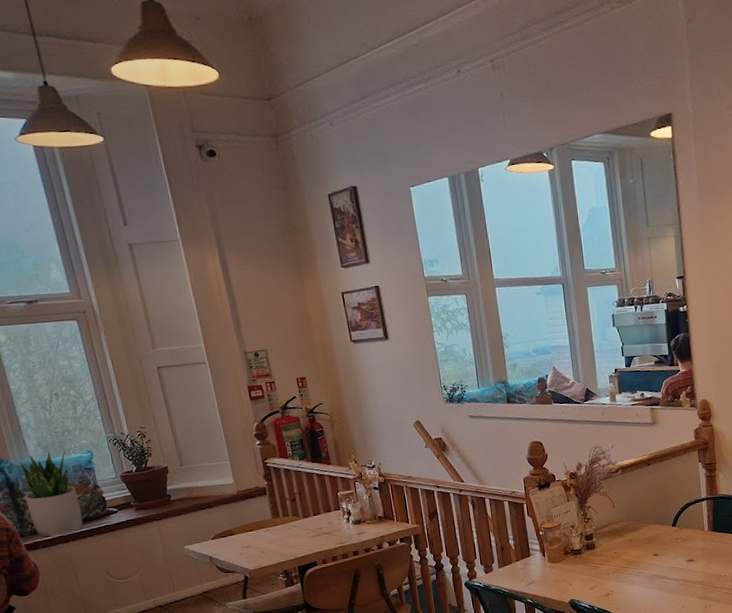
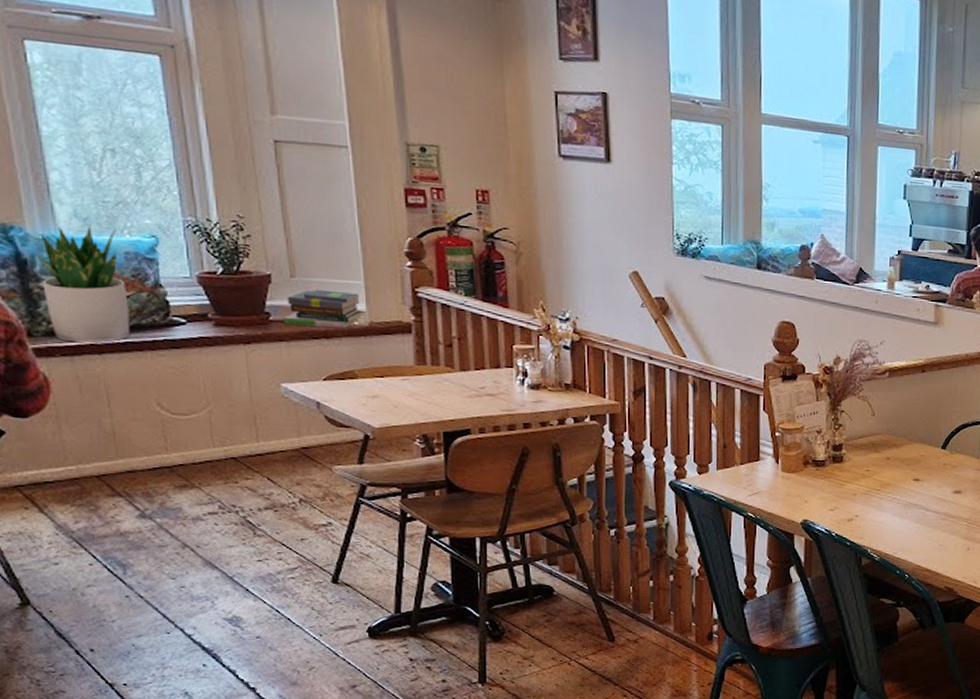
books: none [180,471,233,502] -> present [283,289,364,329]

